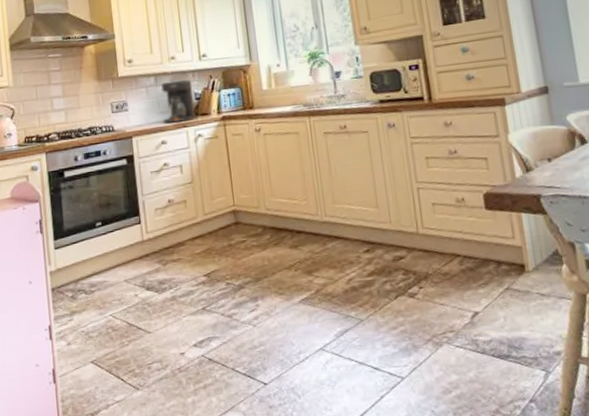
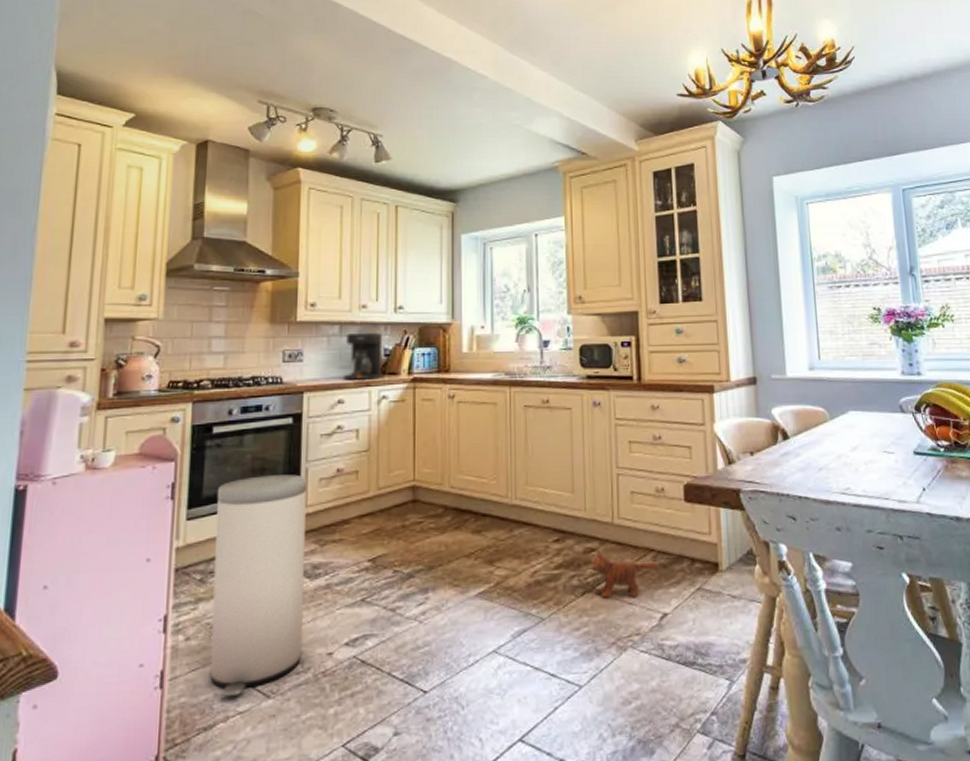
pedal bin: none [74,206,160,389] -> present [209,474,307,696]
cat: none [400,257,466,300] -> present [590,549,658,598]

